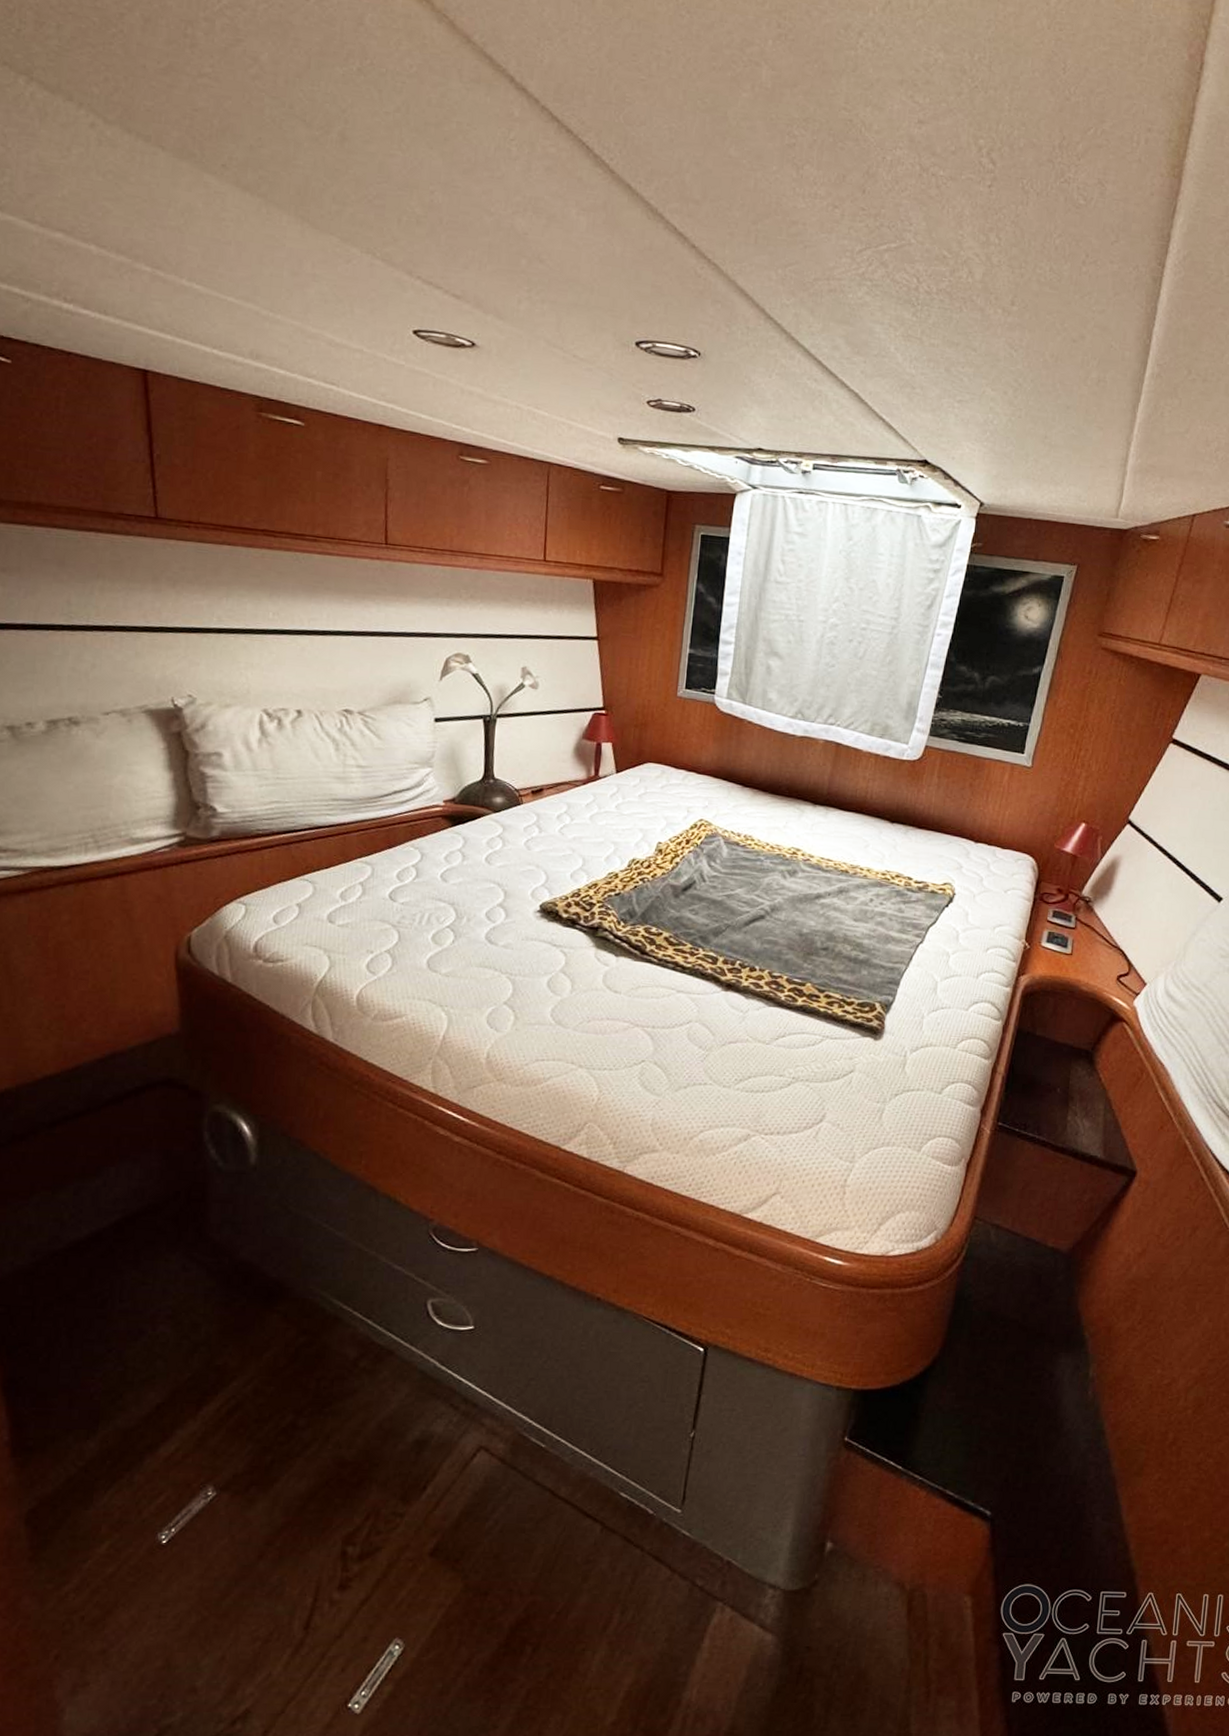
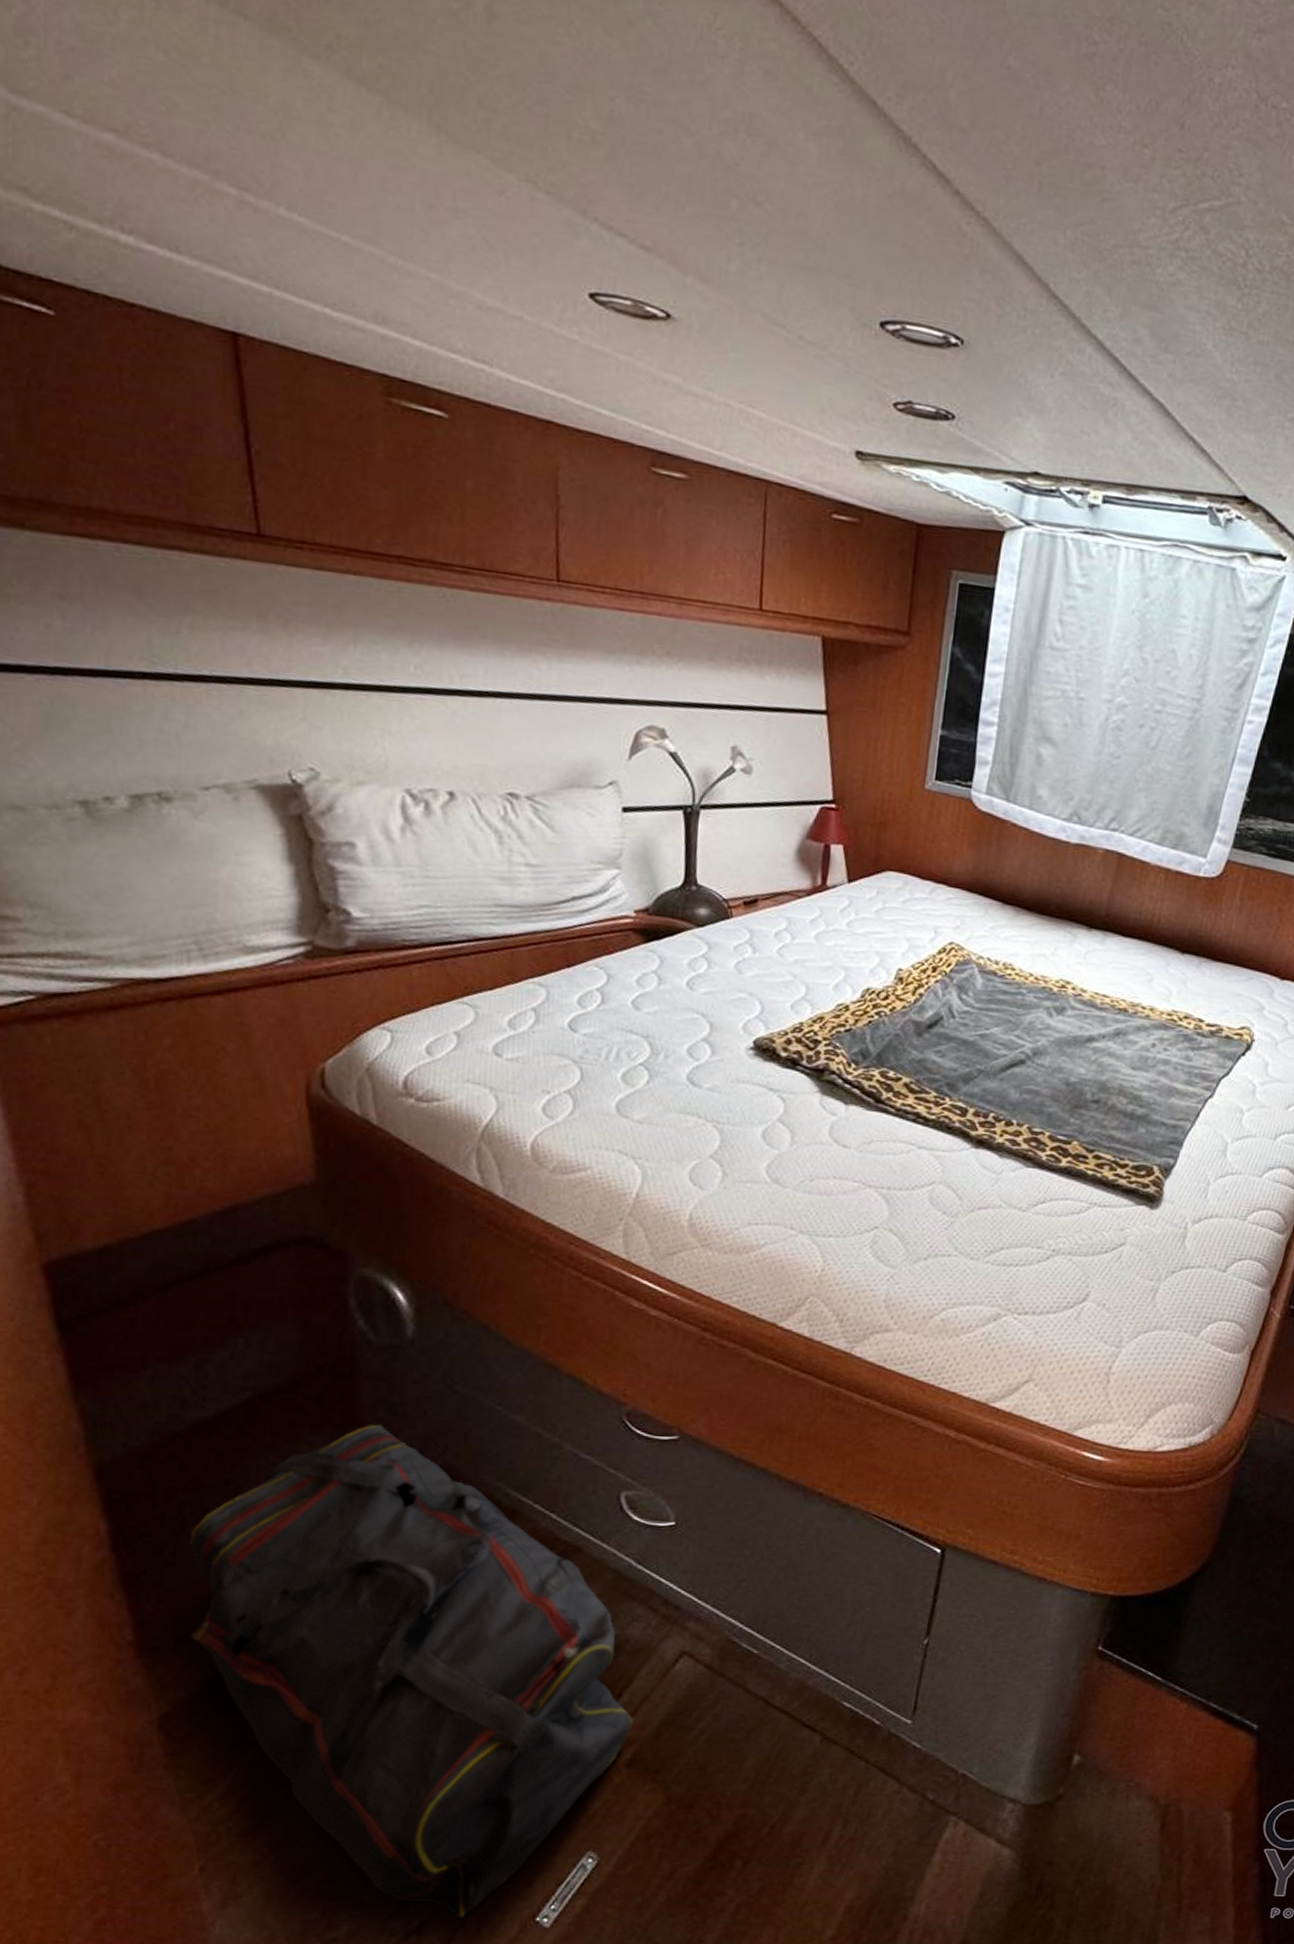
duffel bag: none [58,1241,437,1705] -> present [190,1424,634,1919]

